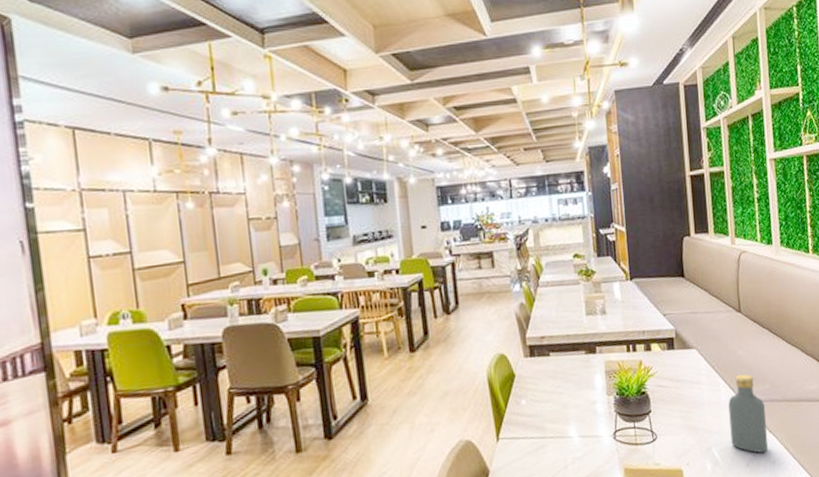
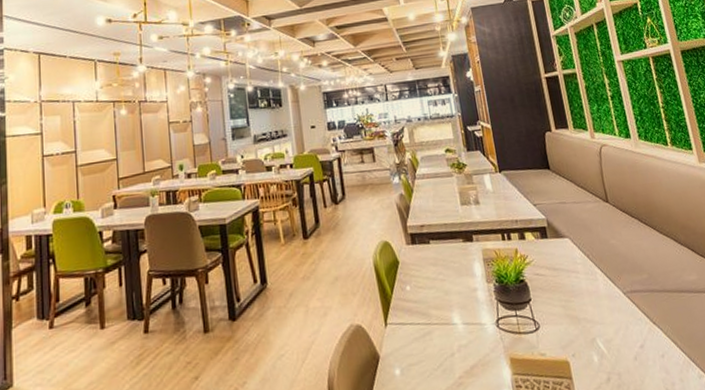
vodka: present [728,374,769,453] -> none [607,263,655,346]

